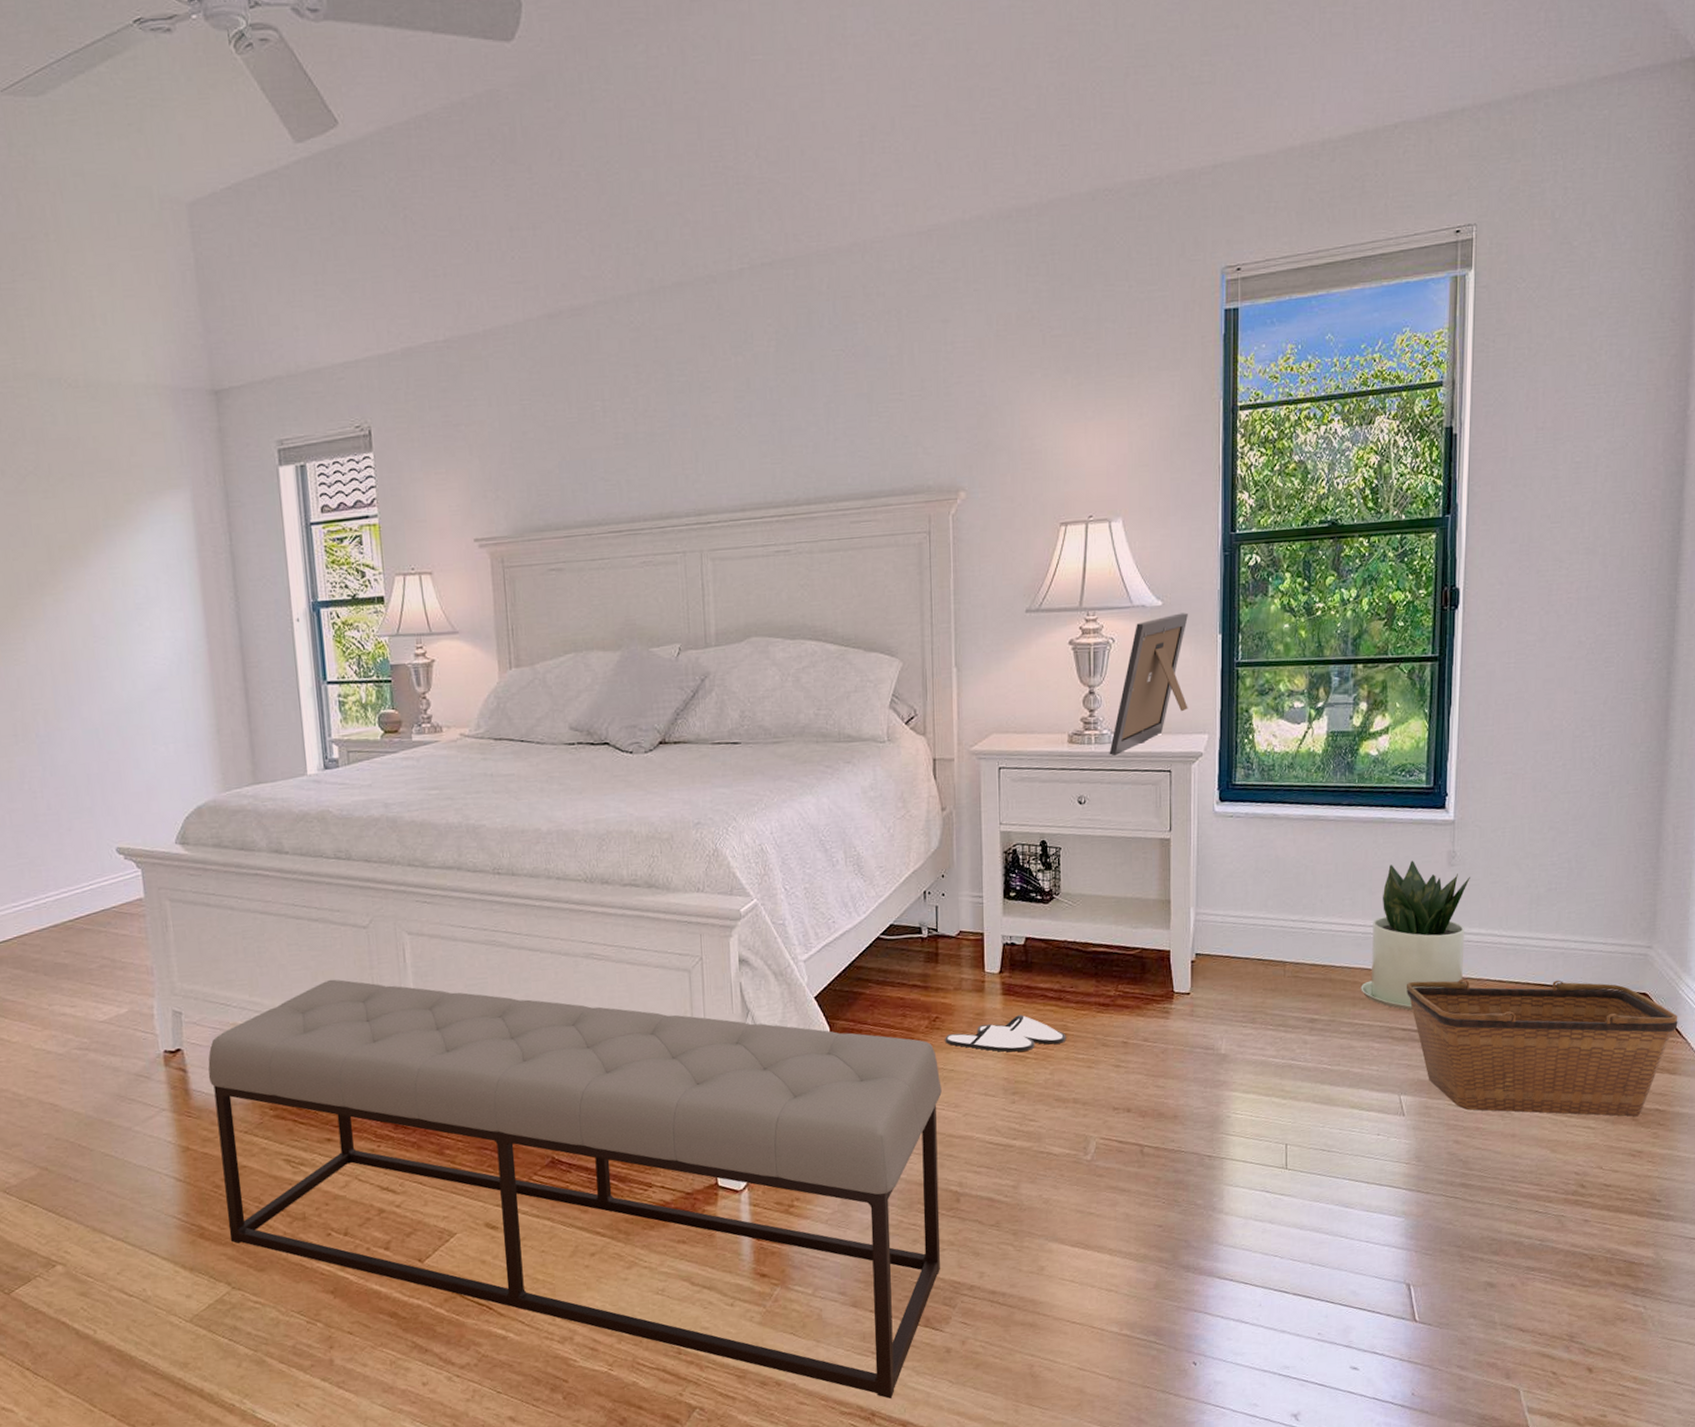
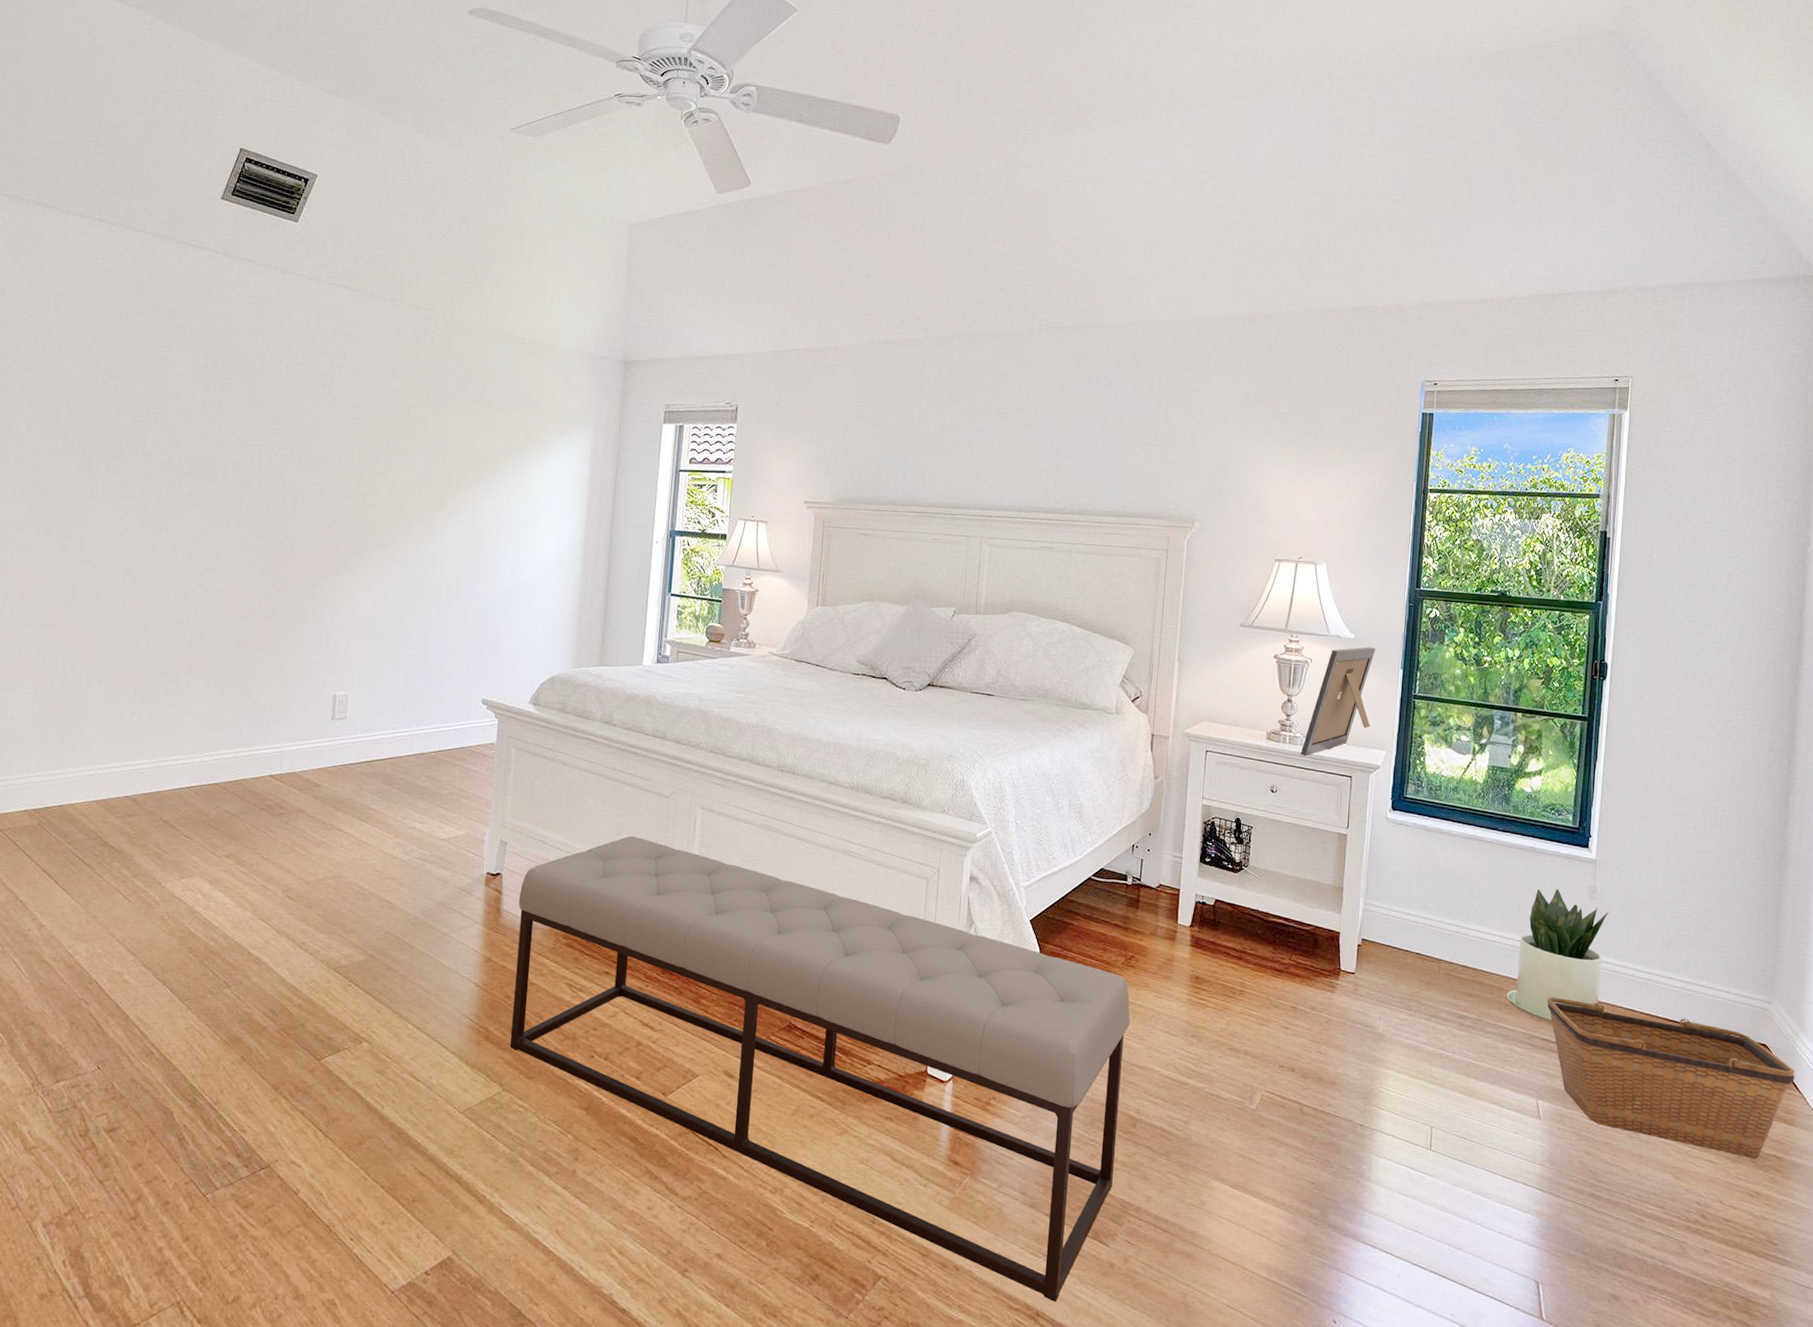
slippers: present [945,1015,1066,1052] -> none [1137,967,1243,1000]

